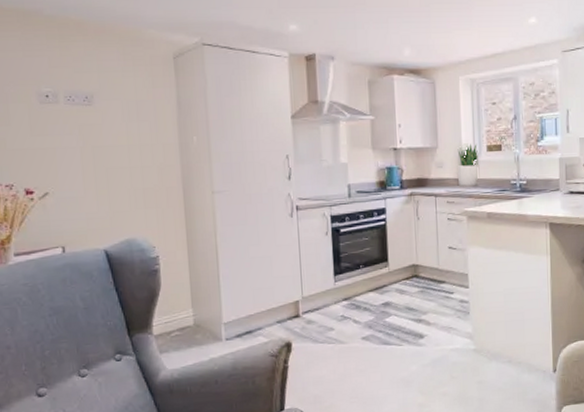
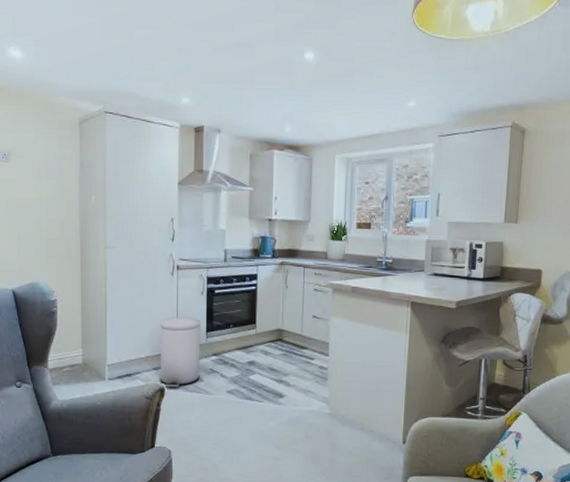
pedal bin: none [281,260,331,341] -> present [160,316,201,387]

